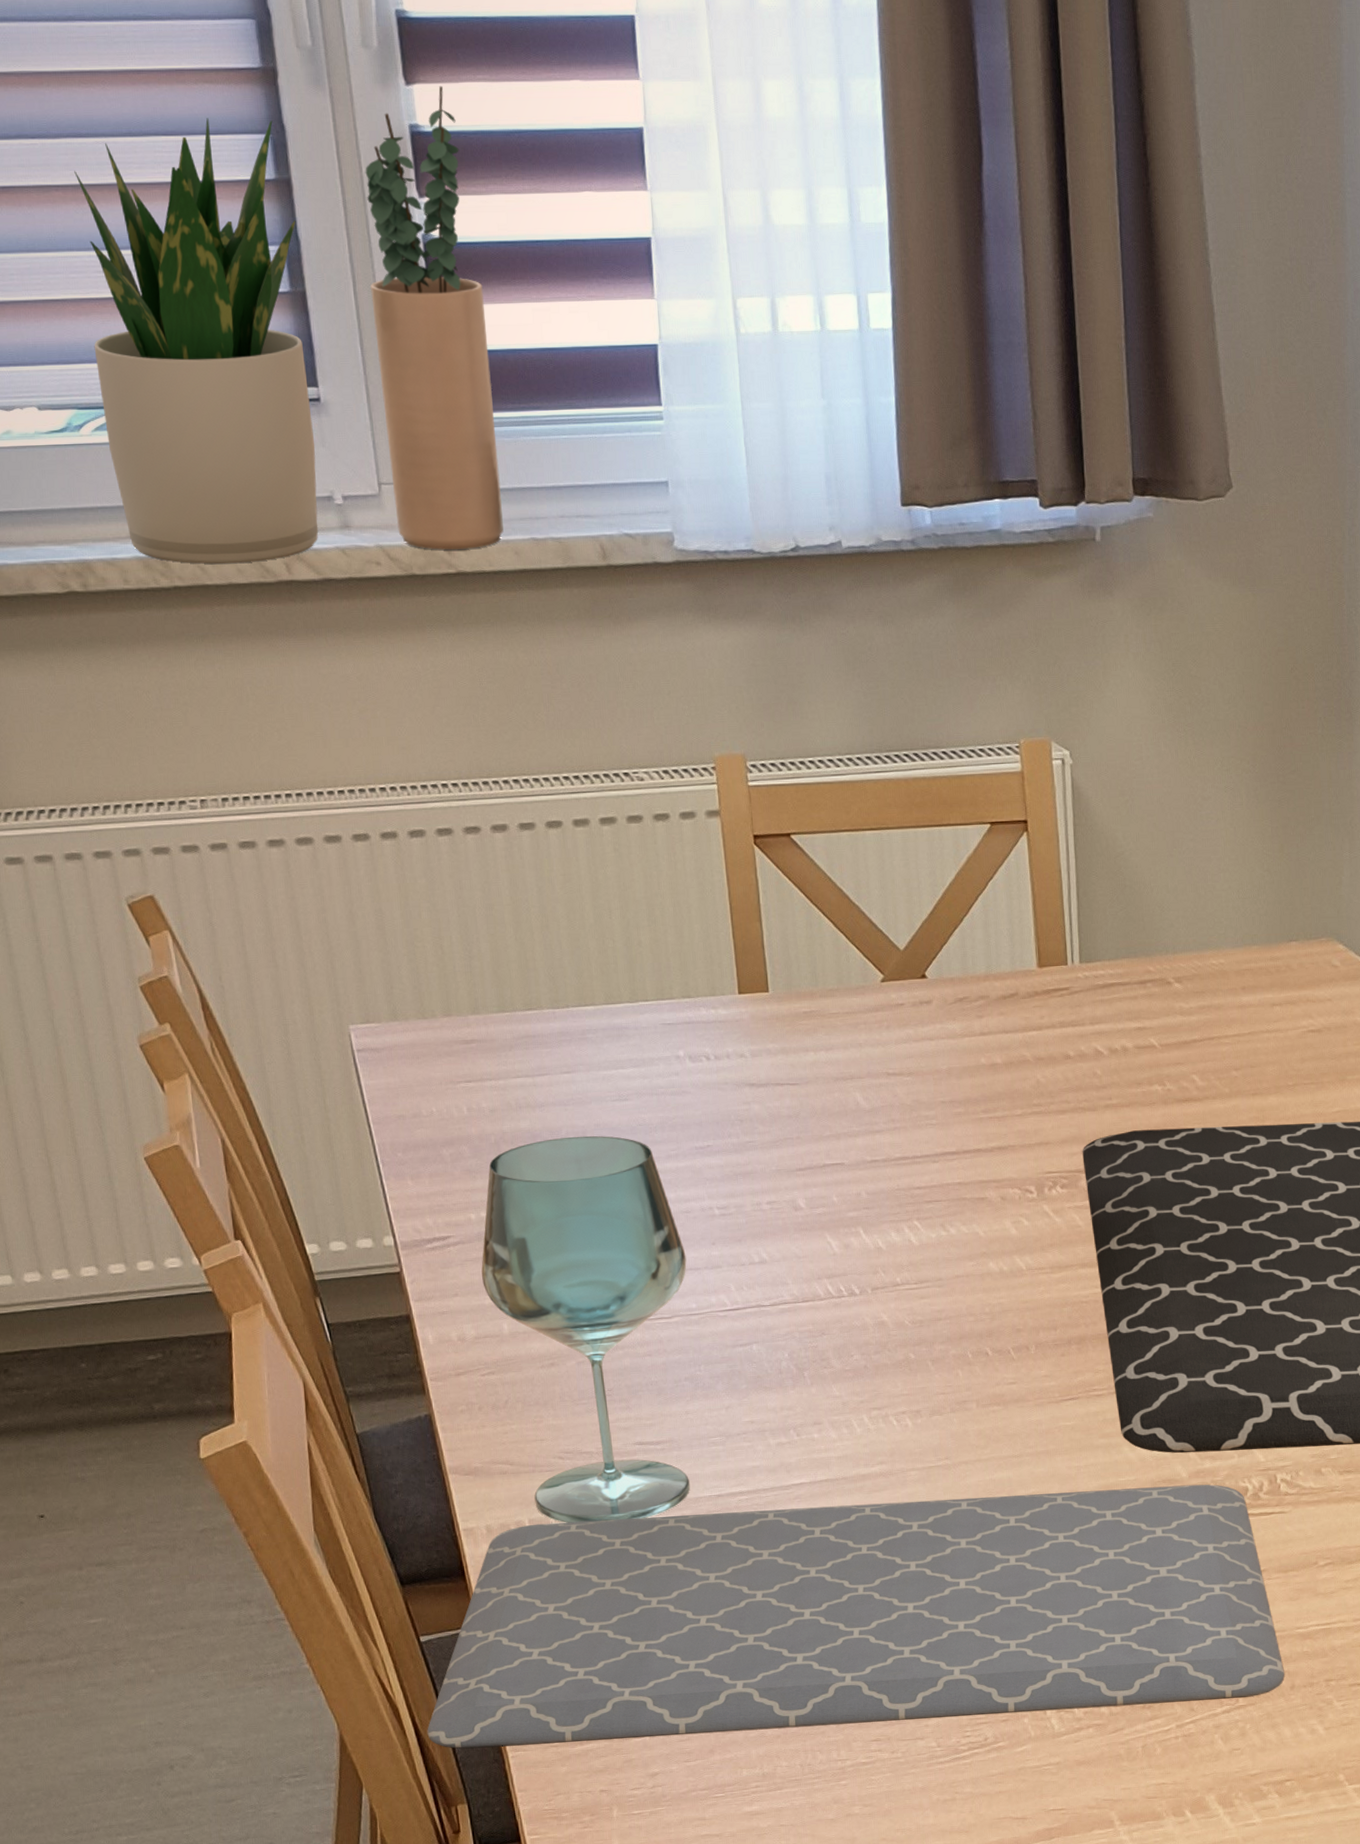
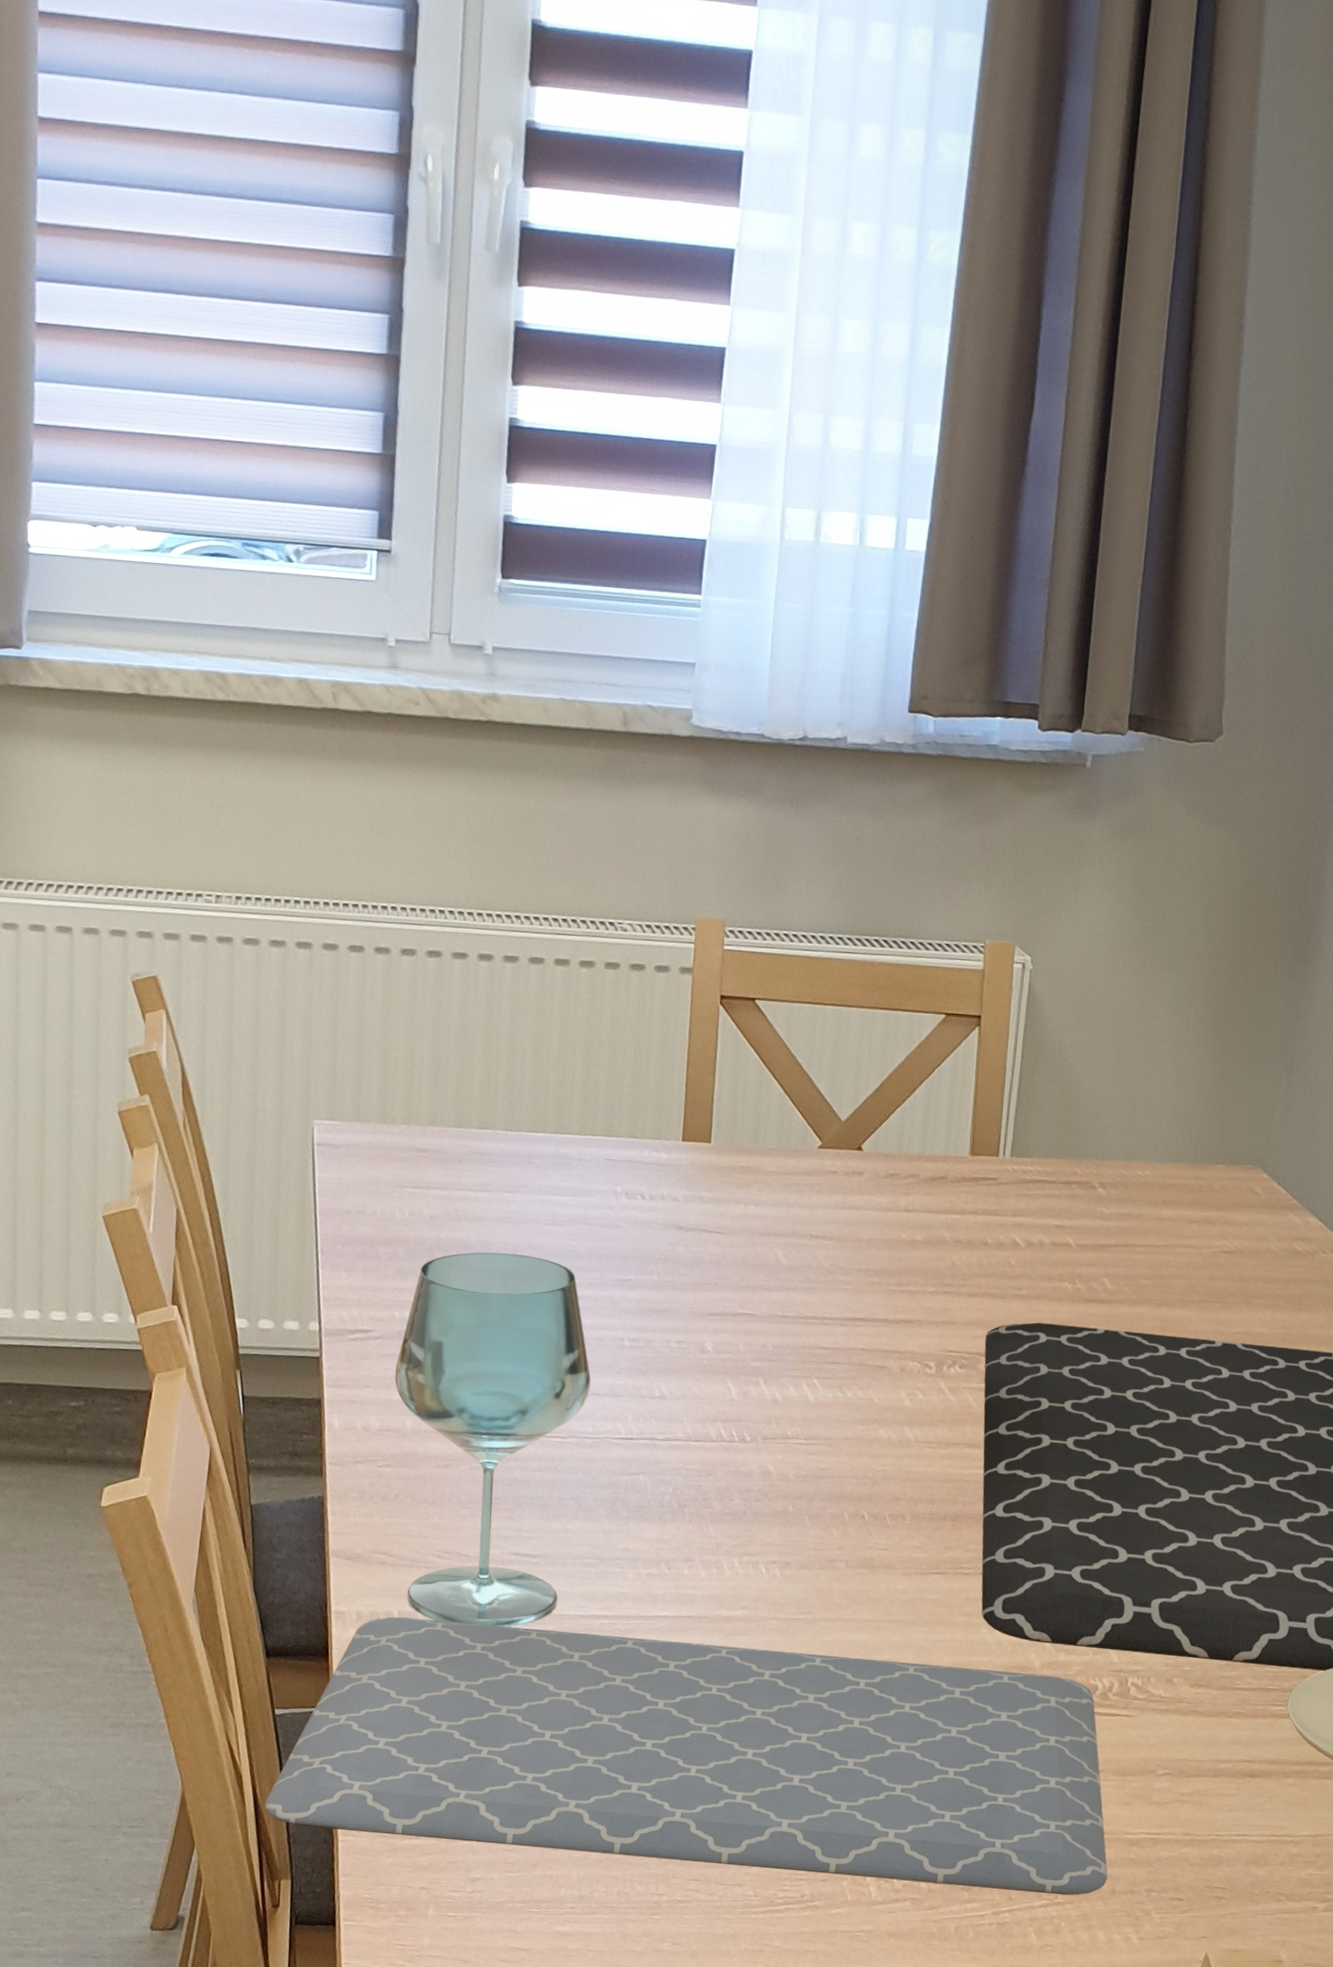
planter: present [74,118,319,564] -> none [193,294,398,688]
vase: present [365,86,504,550] -> none [440,290,558,702]

